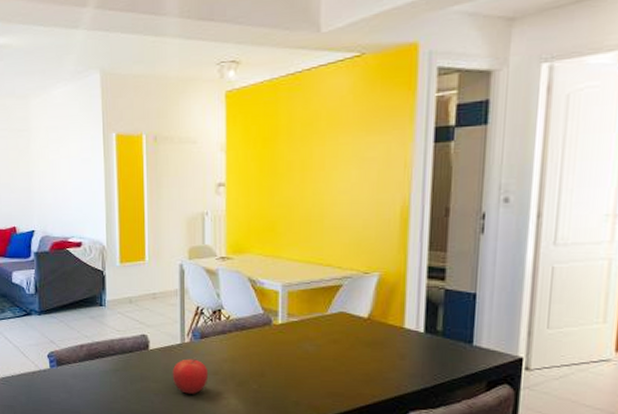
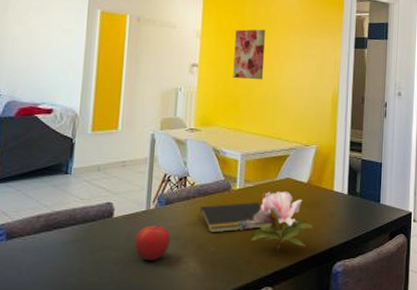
notepad: none [237,339,324,371] -> present [198,203,272,233]
wall art: none [267,132,307,197] -> present [233,29,266,80]
flower: none [282,327,378,394] -> present [237,191,314,251]

